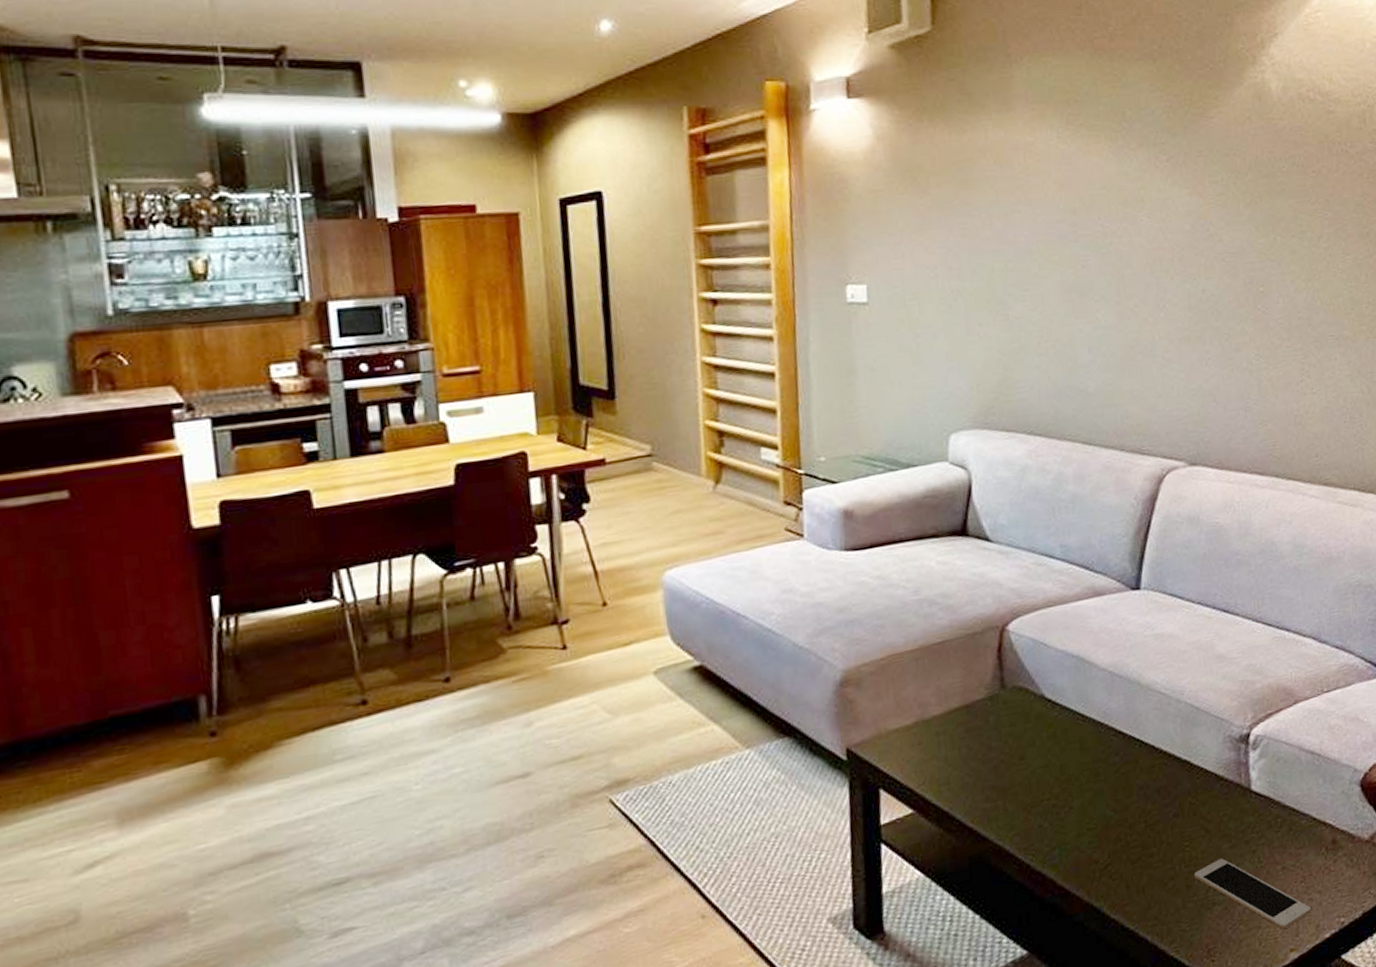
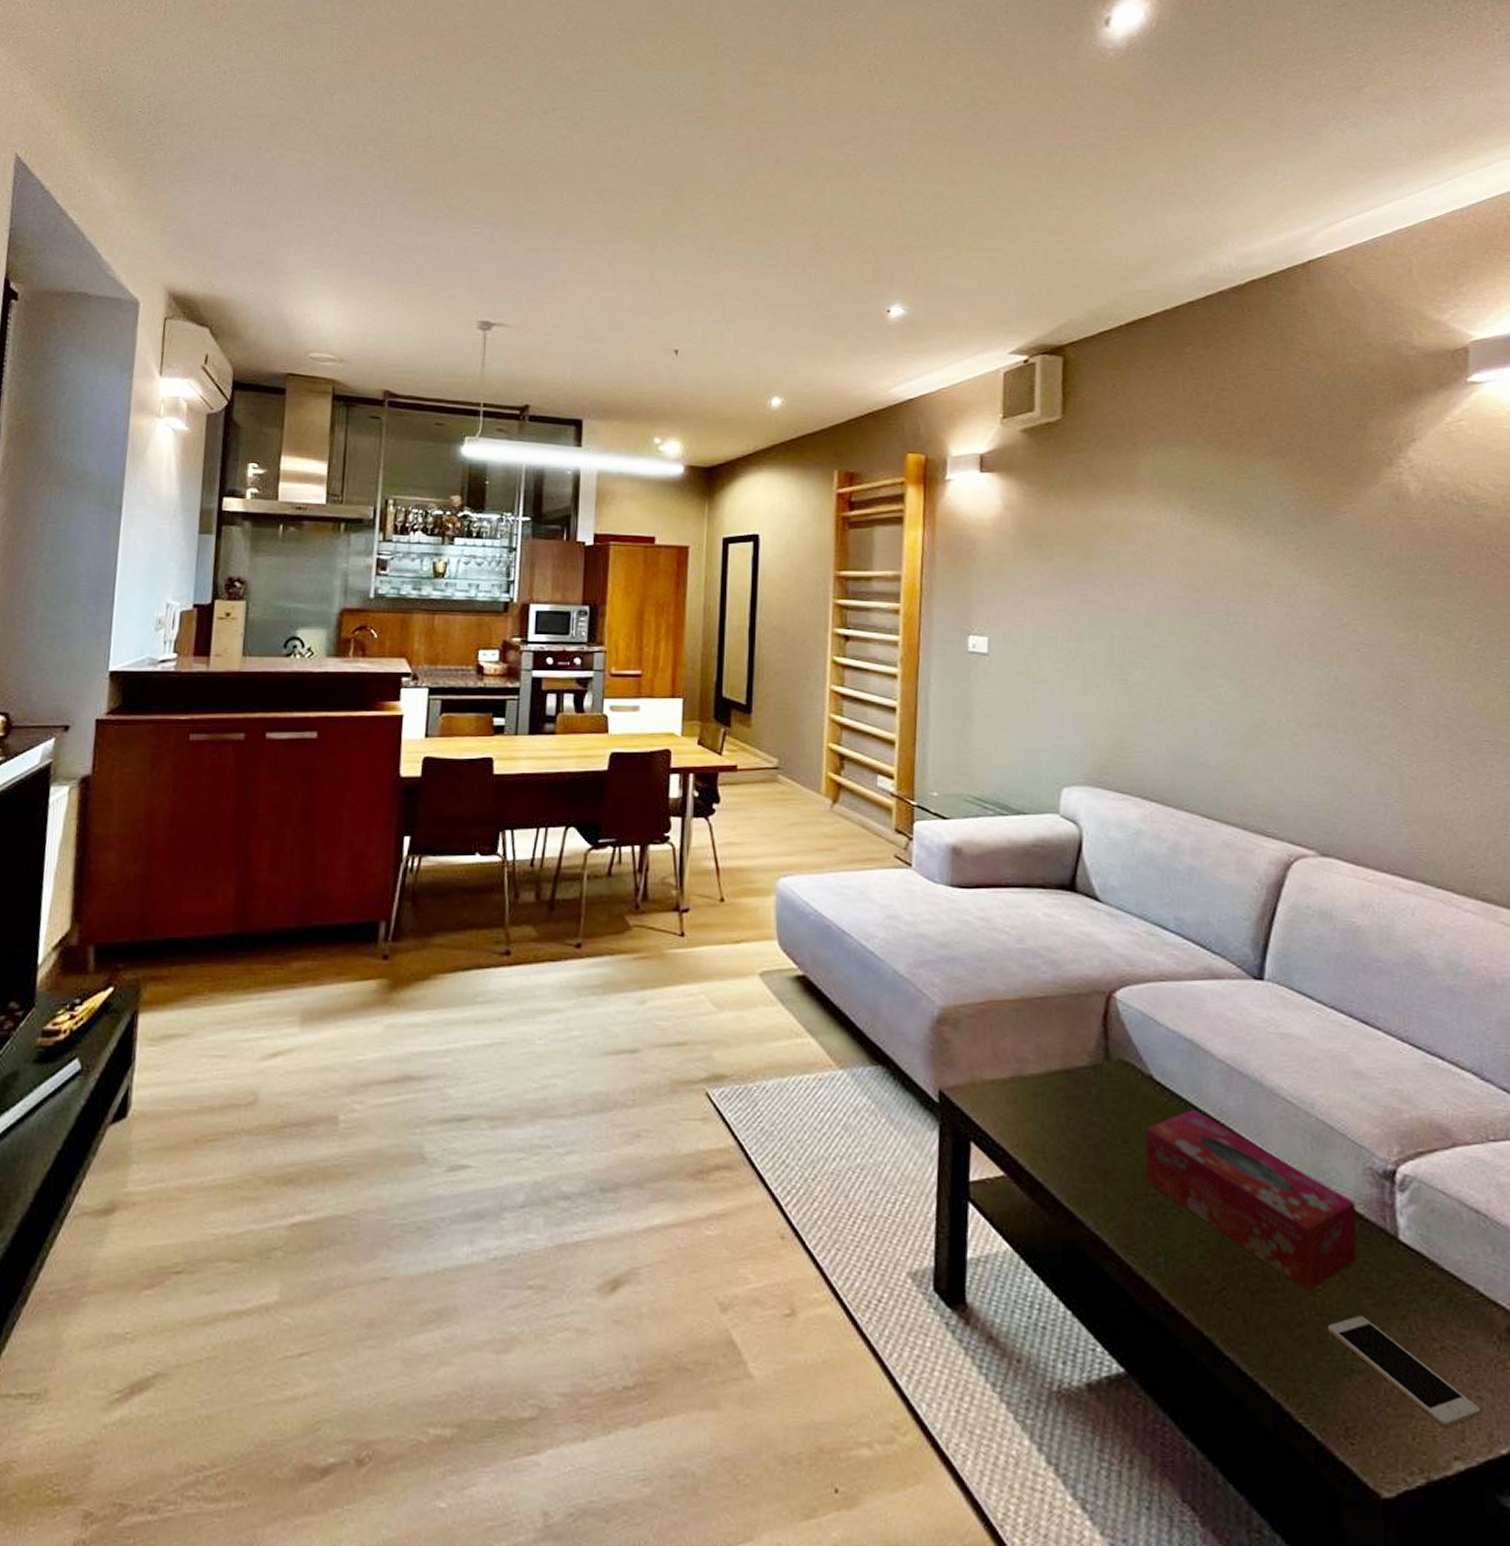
tissue box: none [1039,716,1218,849] -> present [1145,1108,1358,1290]

